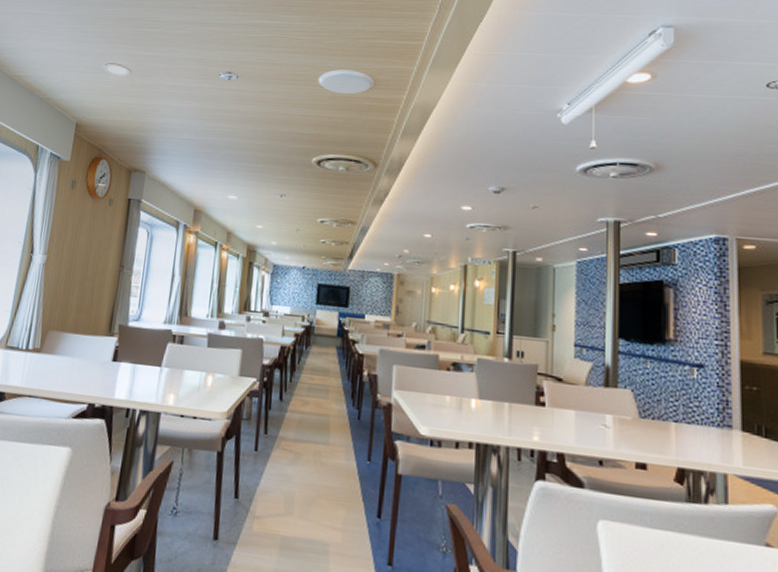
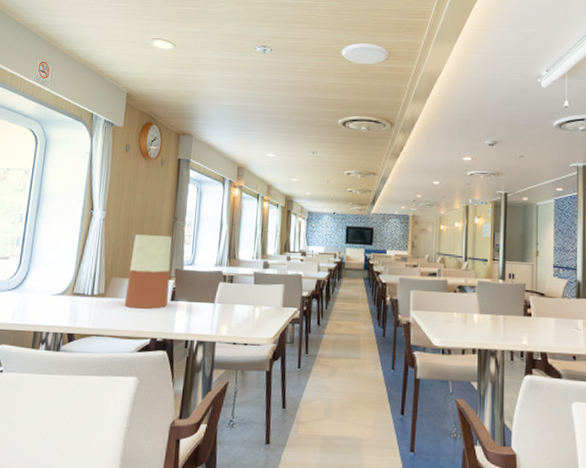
vase: none [61,283,117,370] -> present [124,234,172,309]

